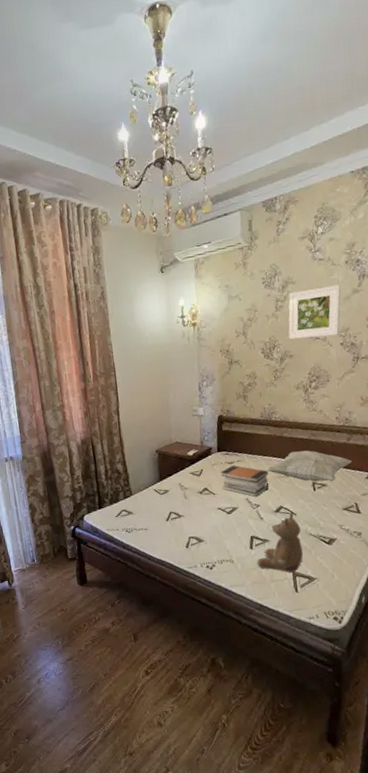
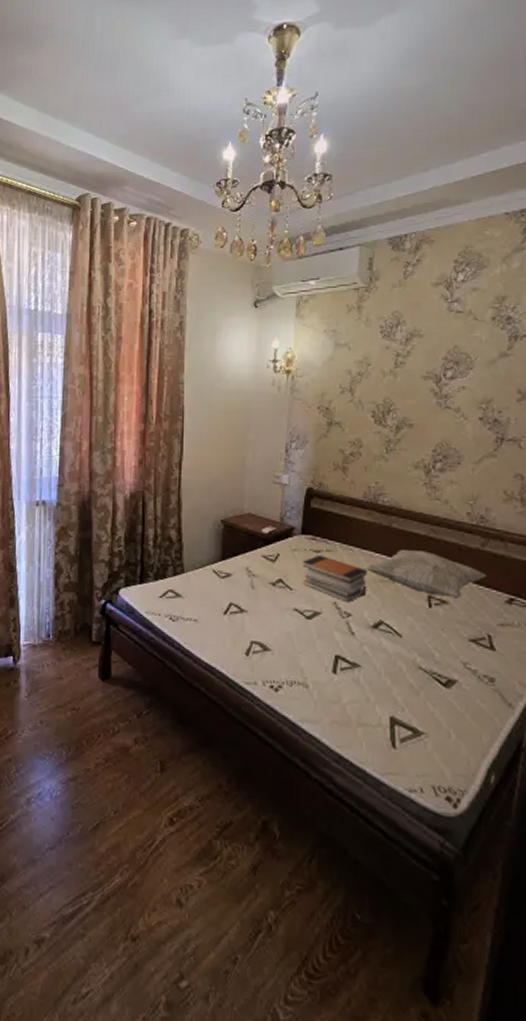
stuffed bear: present [257,511,304,573] -> none [340,630,408,718]
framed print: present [288,284,341,340] -> none [410,344,485,406]

